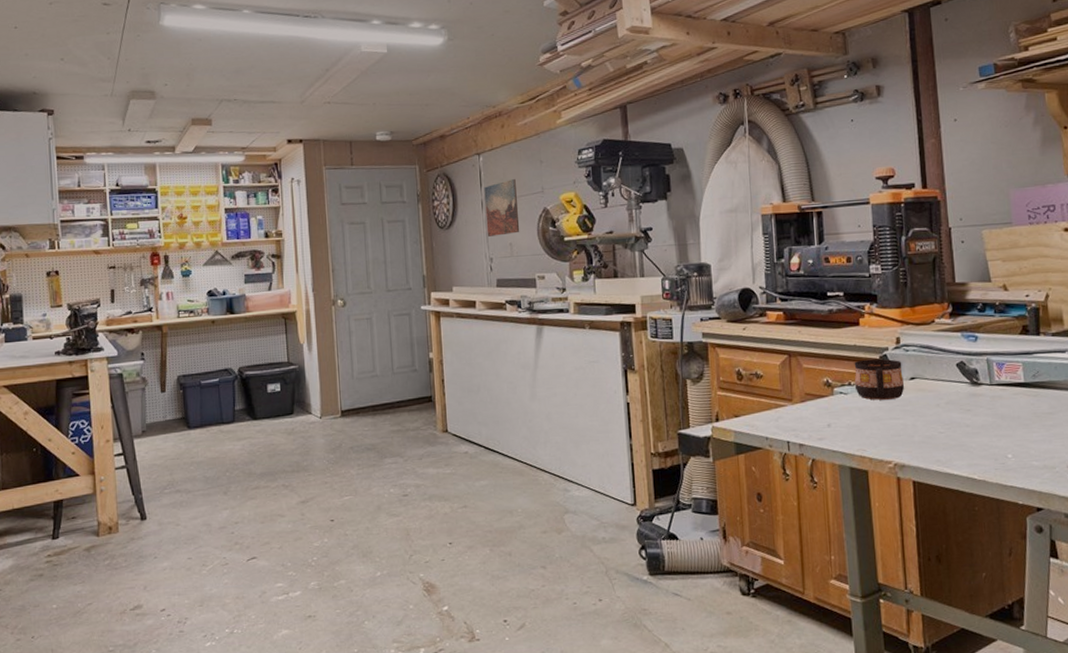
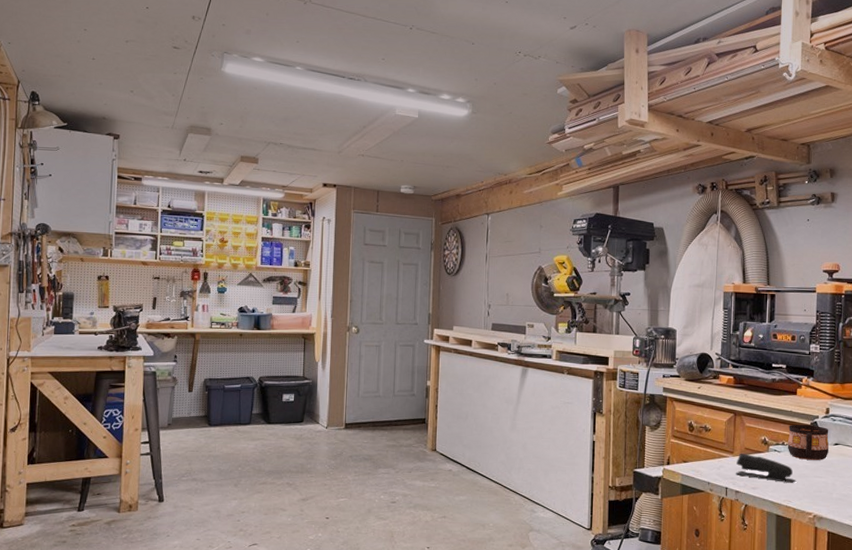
wall art: present [484,178,520,237] -> none [488,238,517,286]
stapler: none [796,399,870,430] -> present [735,453,797,484]

